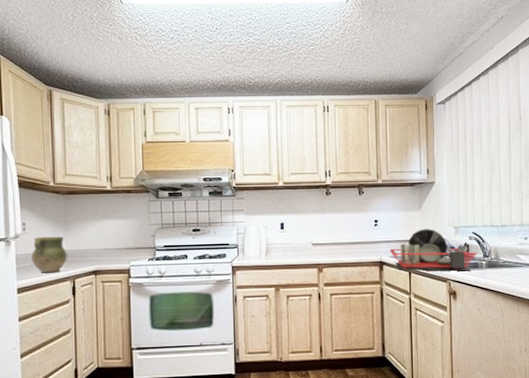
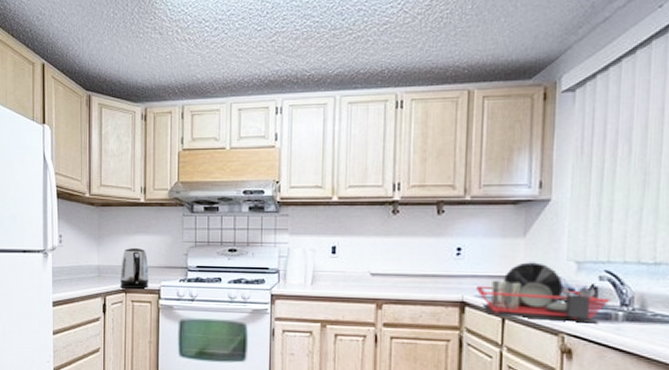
ceramic jug: present [32,236,67,273] -> none [66,250,99,288]
kettle: none [89,231,118,272] -> present [120,247,149,290]

